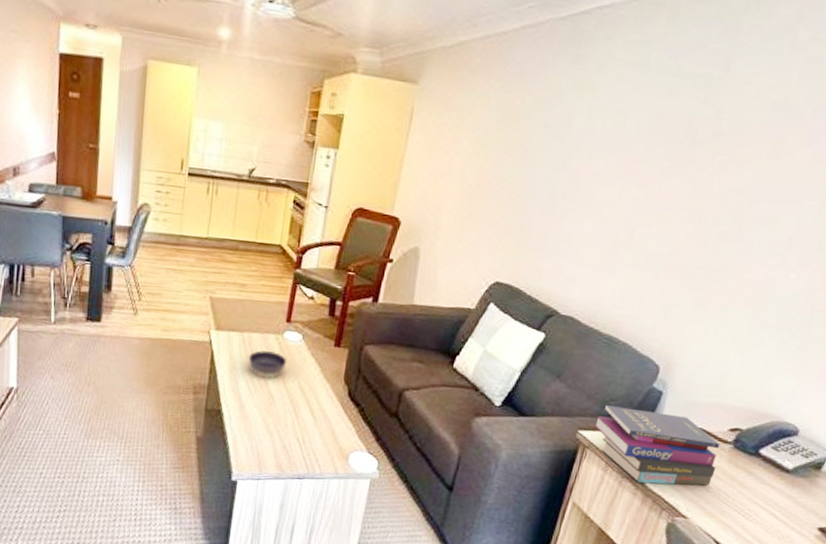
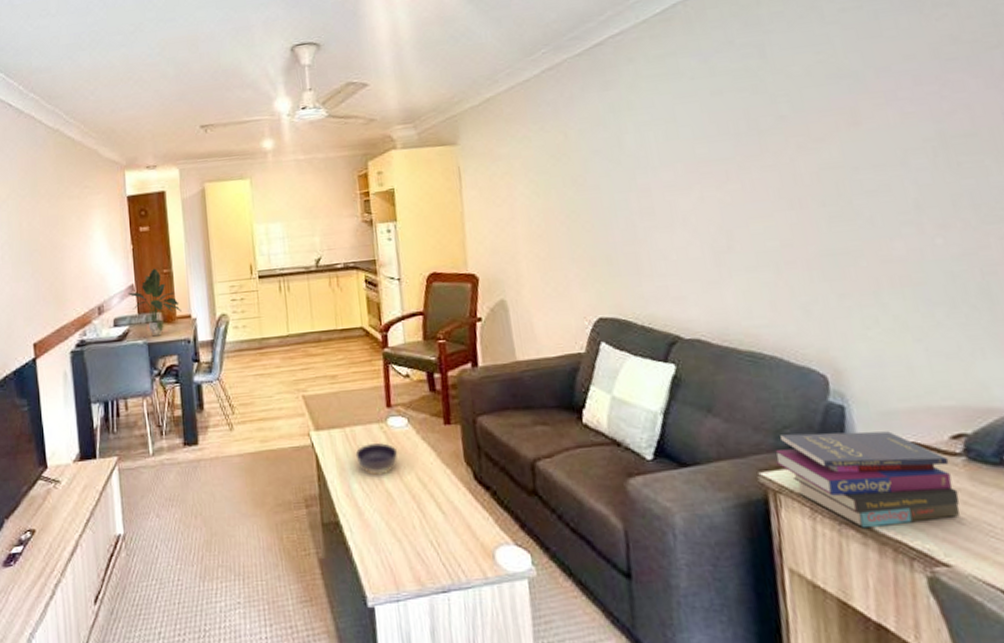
potted plant: none [47,140,103,212] -> present [127,268,181,337]

